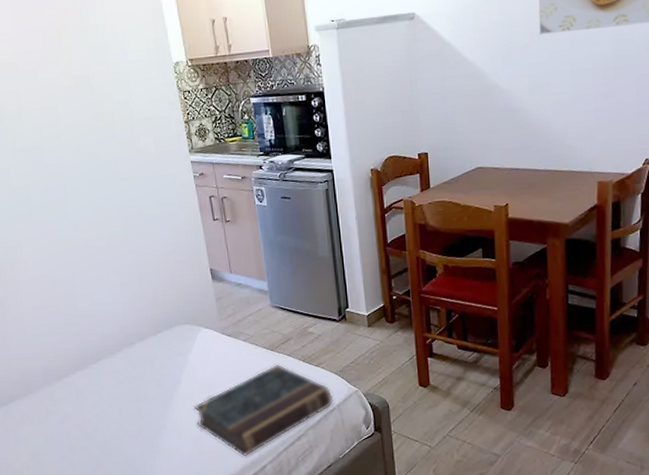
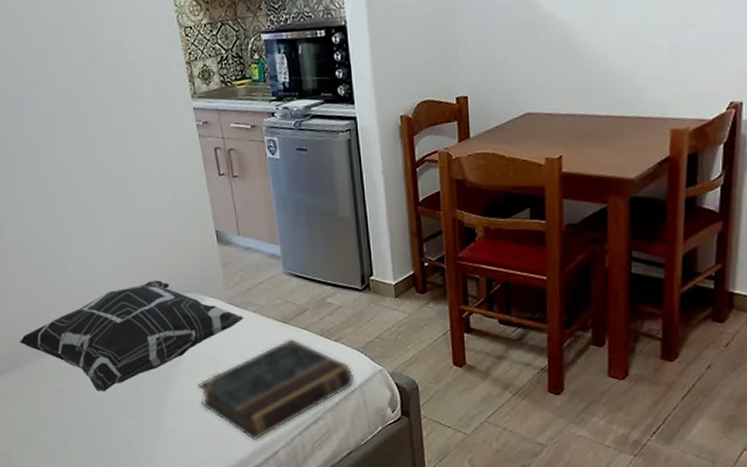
decorative pillow: none [31,313,236,414] -> present [19,280,244,391]

